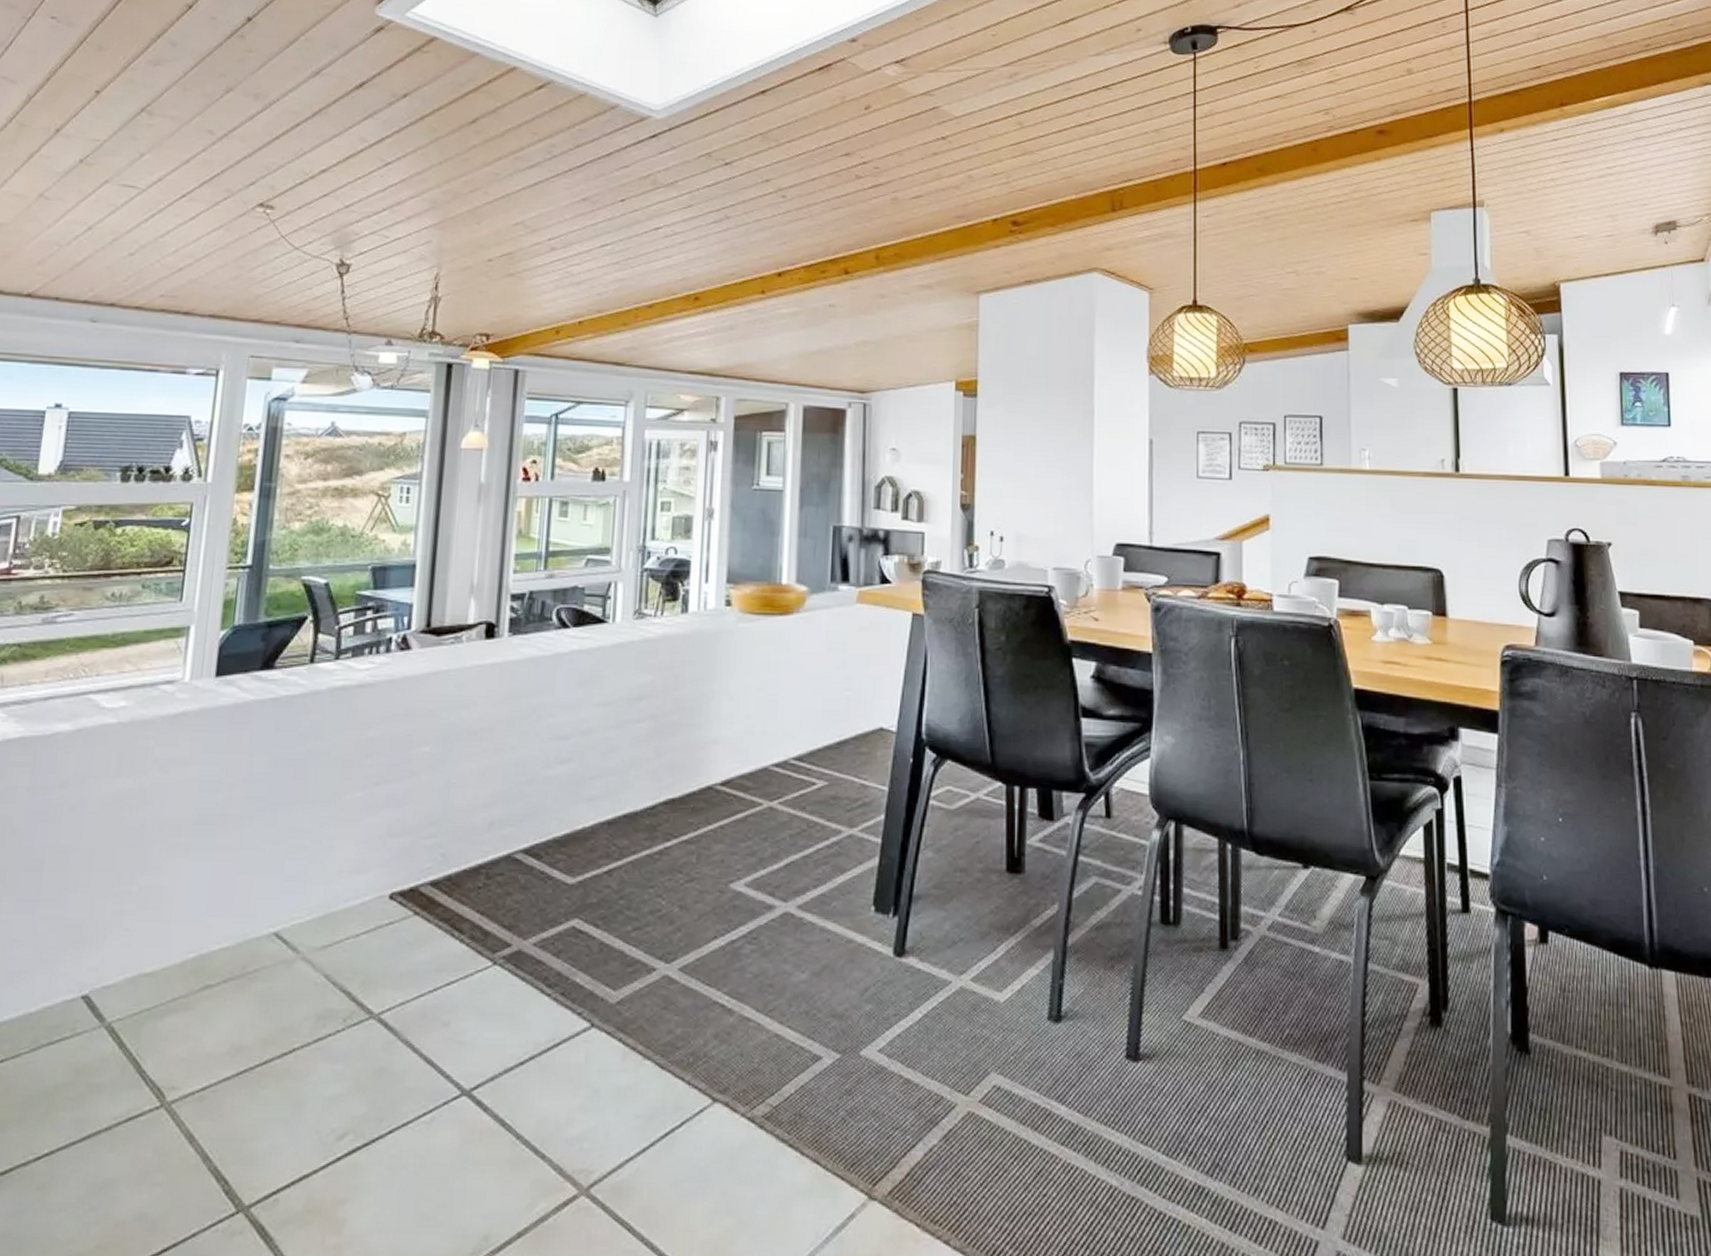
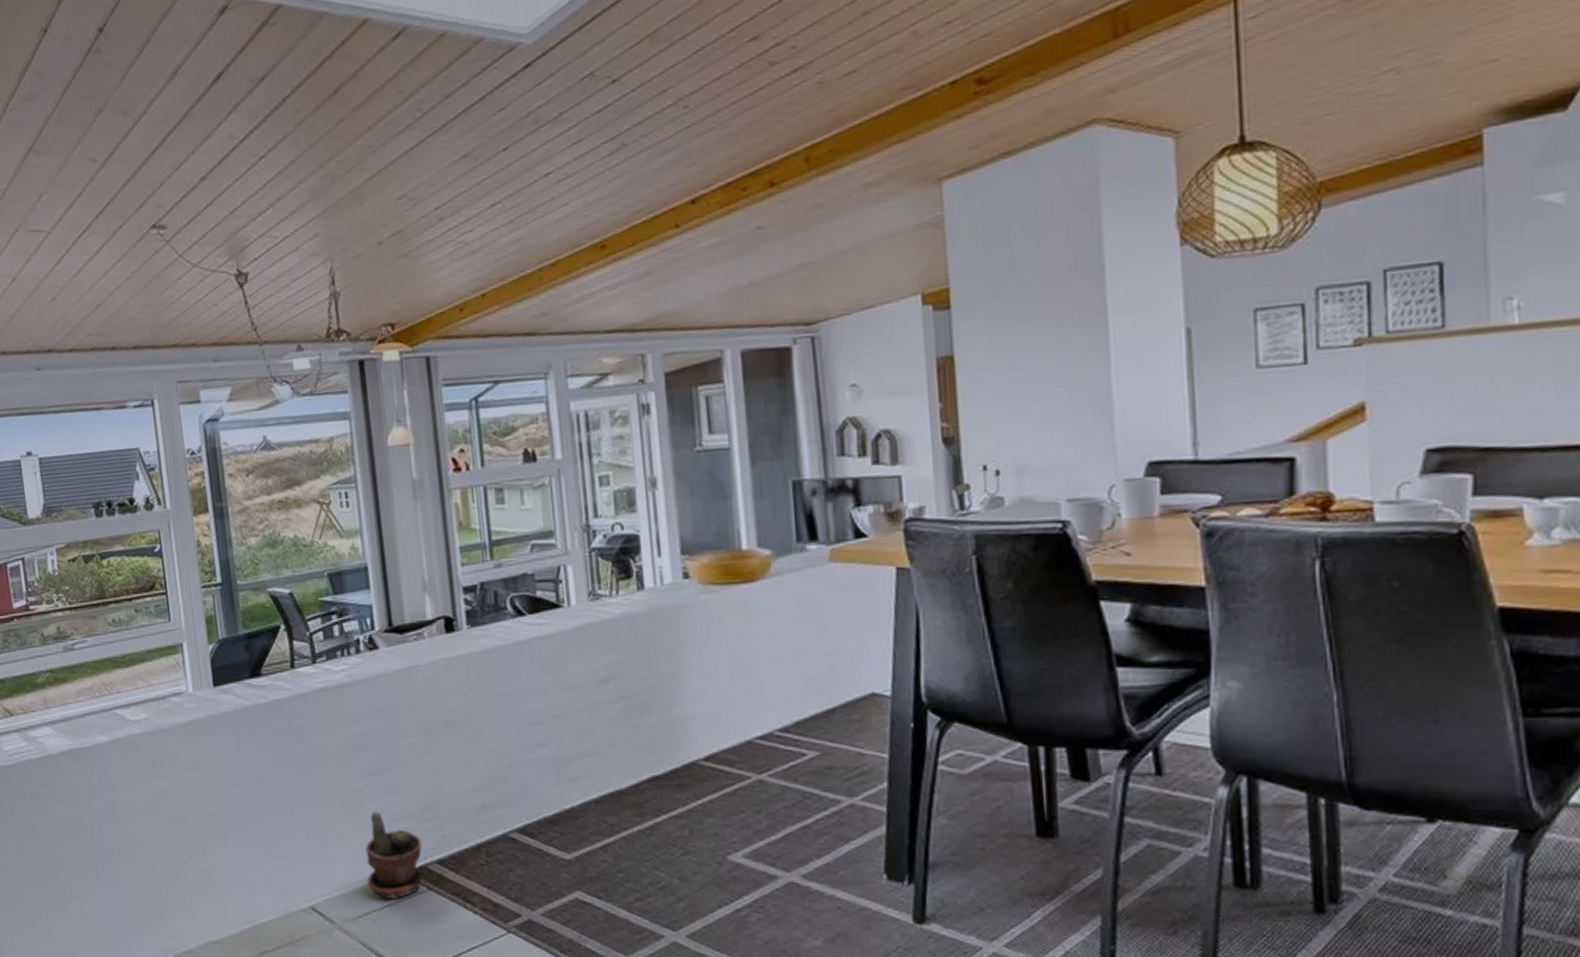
potted plant: none [346,824,418,924] -> present [365,811,422,898]

